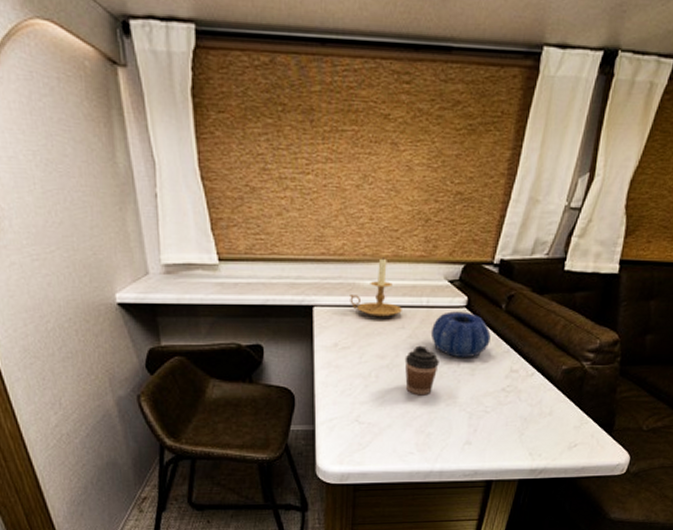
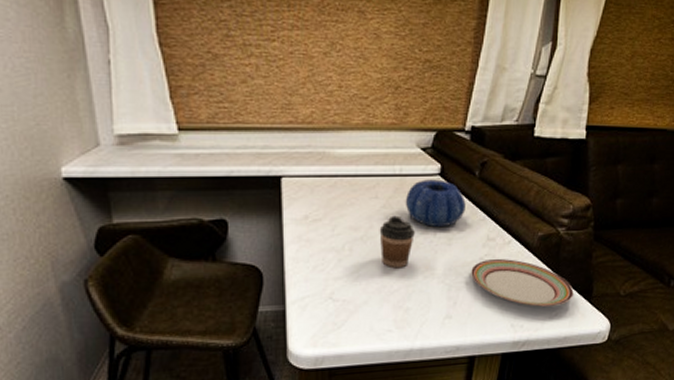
candle holder: present [350,256,402,317] -> none [320,124,375,187]
plate: none [492,389,595,438] -> present [471,258,574,307]

